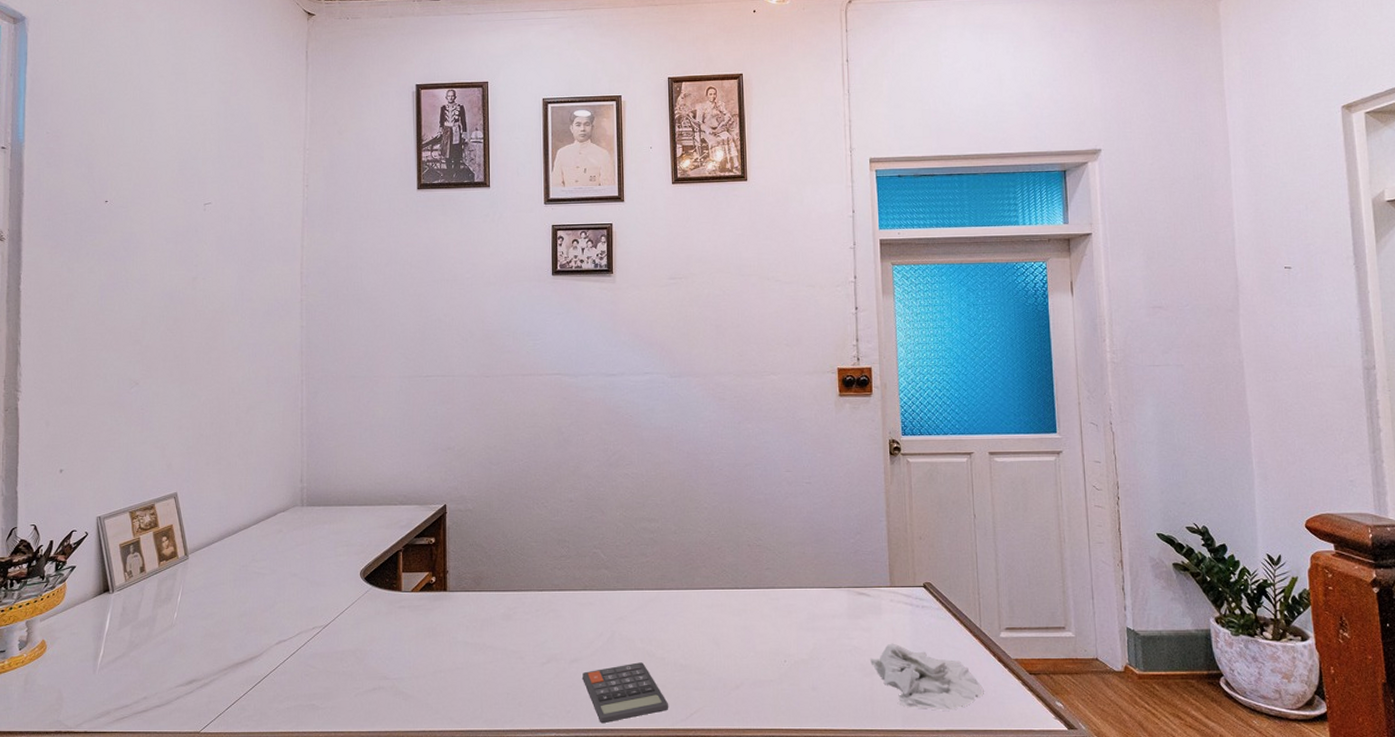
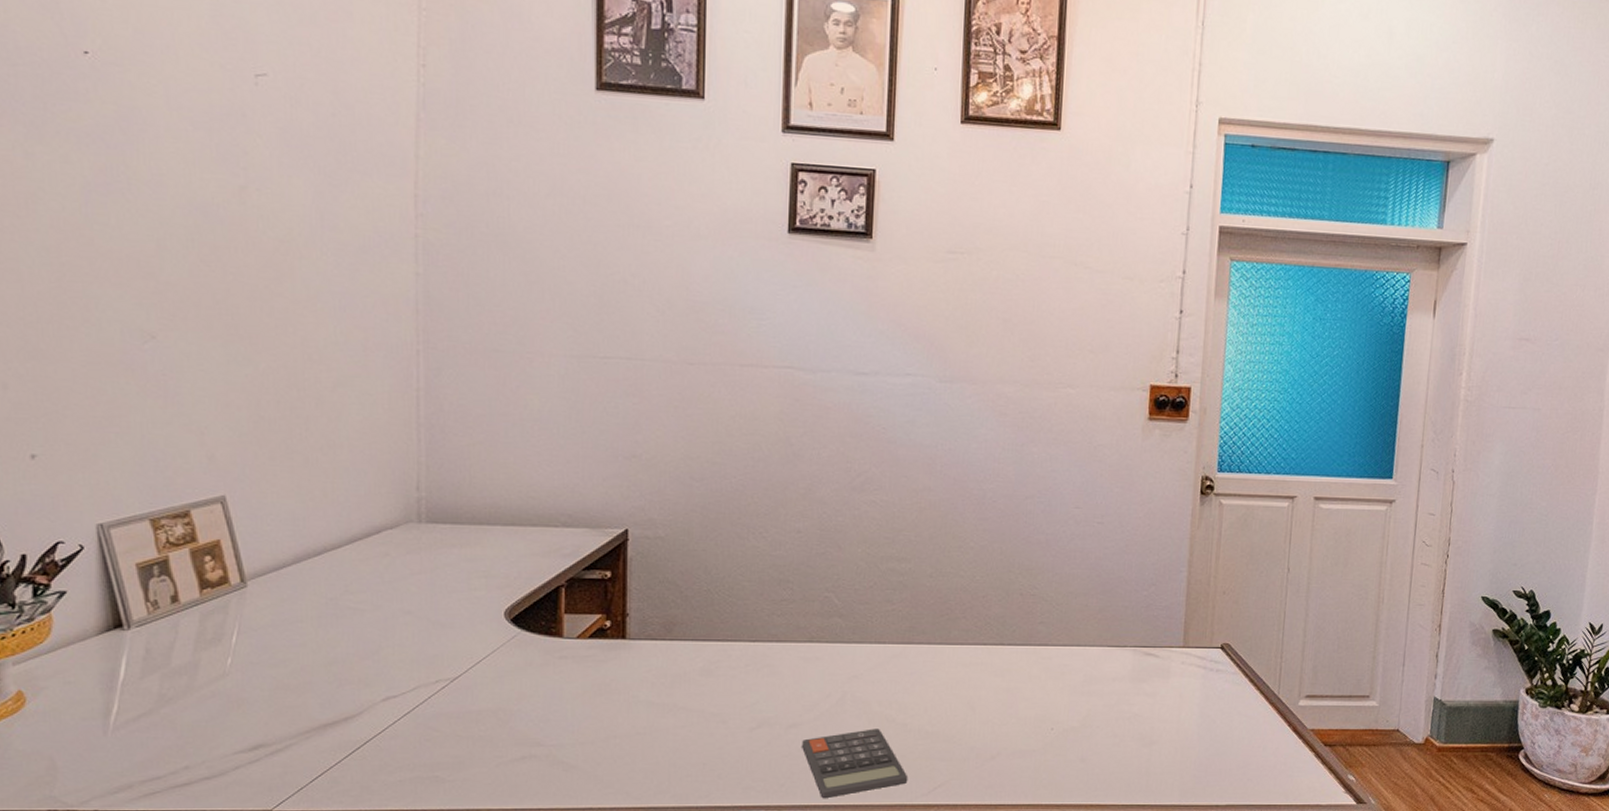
tissue: present [869,643,984,711] -> none [1150,710,1273,784]

